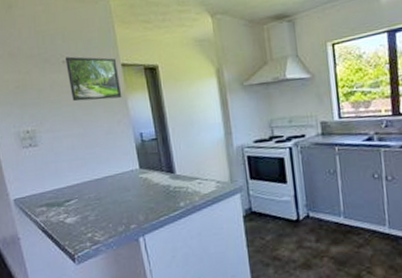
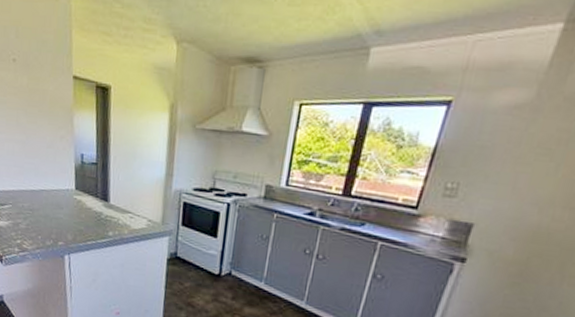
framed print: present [65,56,122,102] -> none [15,55,69,112]

